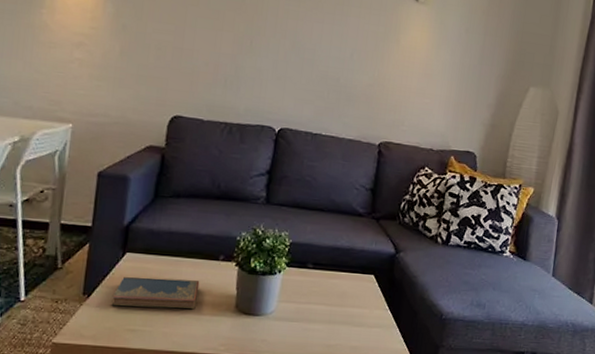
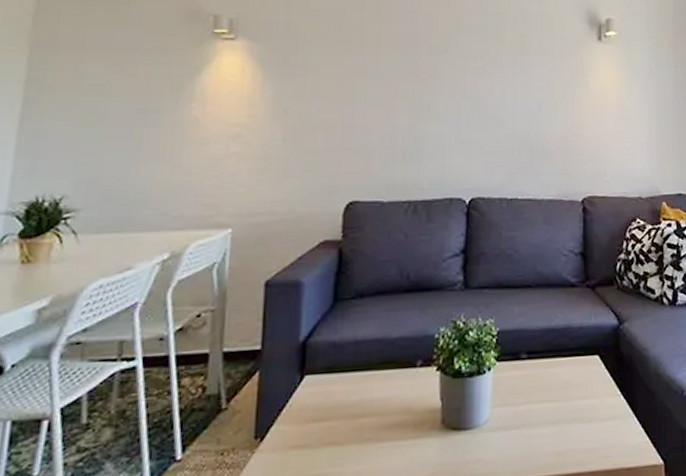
hardcover book: present [111,277,200,309] -> none [290,397,396,448]

